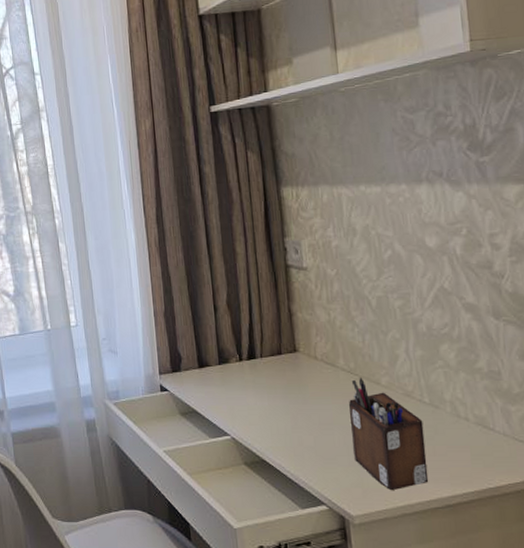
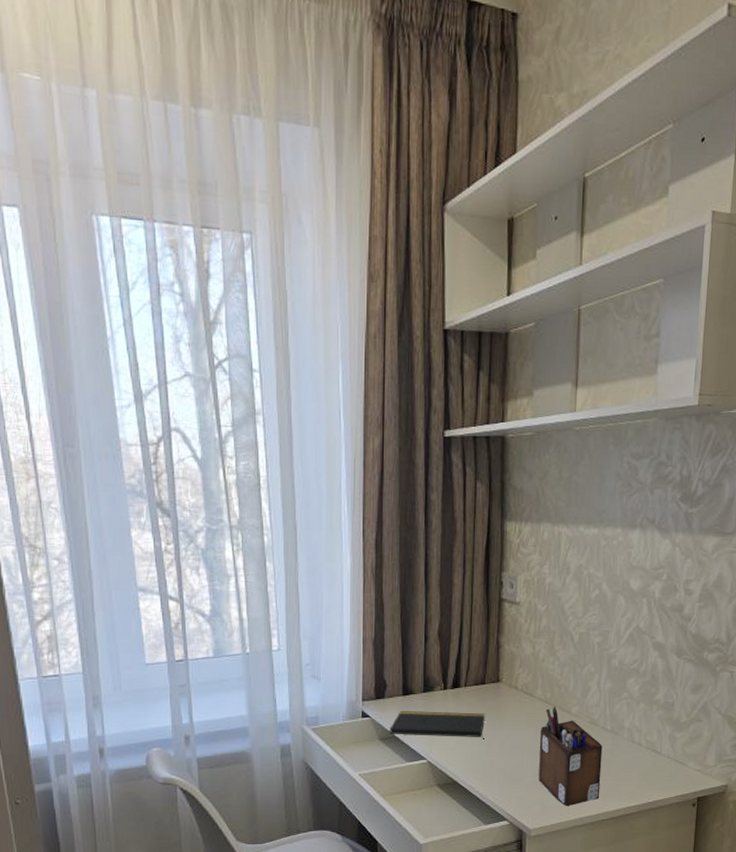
notepad: none [189,384,287,414] -> present [389,711,485,739]

